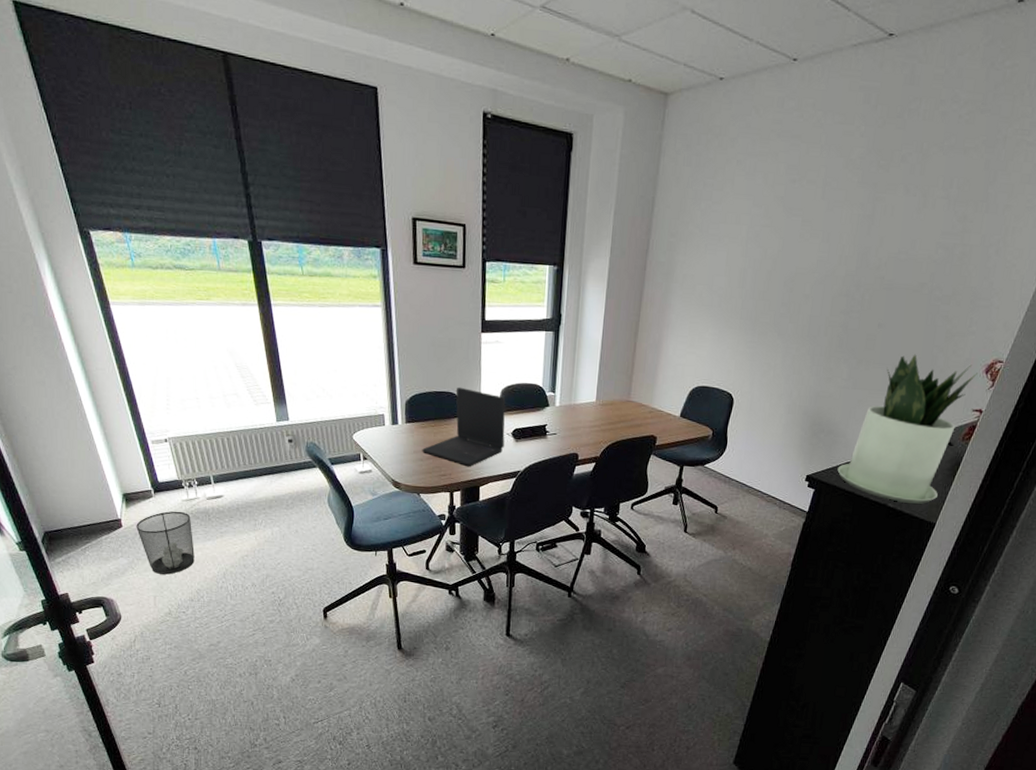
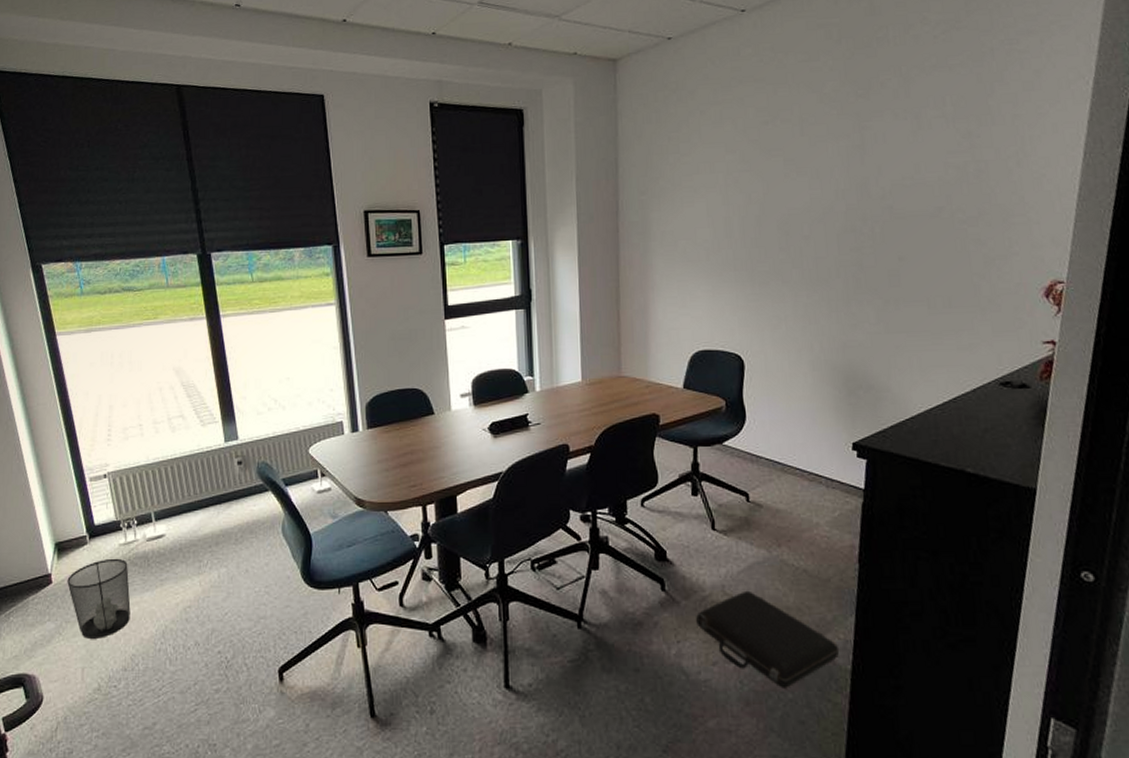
laptop: present [422,387,506,467] -> none [387,381,481,474]
briefcase: none [660,579,764,651] -> present [696,590,840,688]
planter: present [837,354,978,504] -> none [889,285,1036,466]

